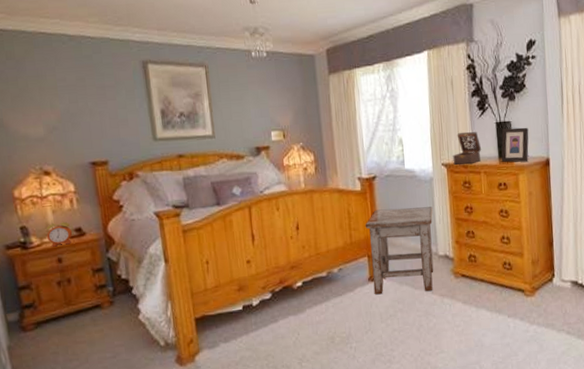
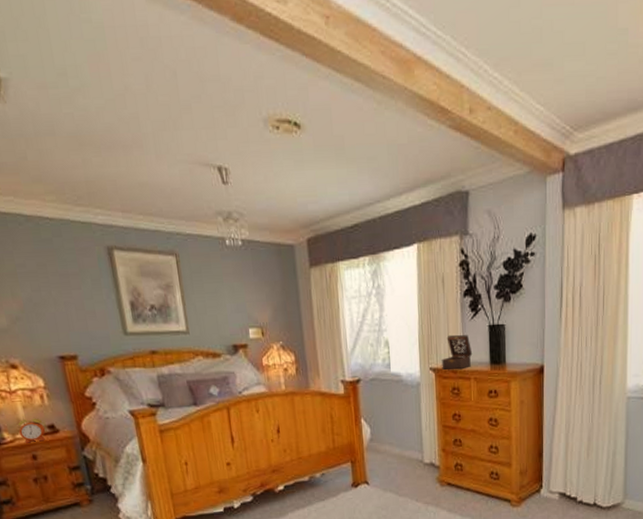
stool: present [365,206,434,295] -> none [348,413,419,501]
picture frame: present [501,127,529,163] -> none [493,331,524,369]

